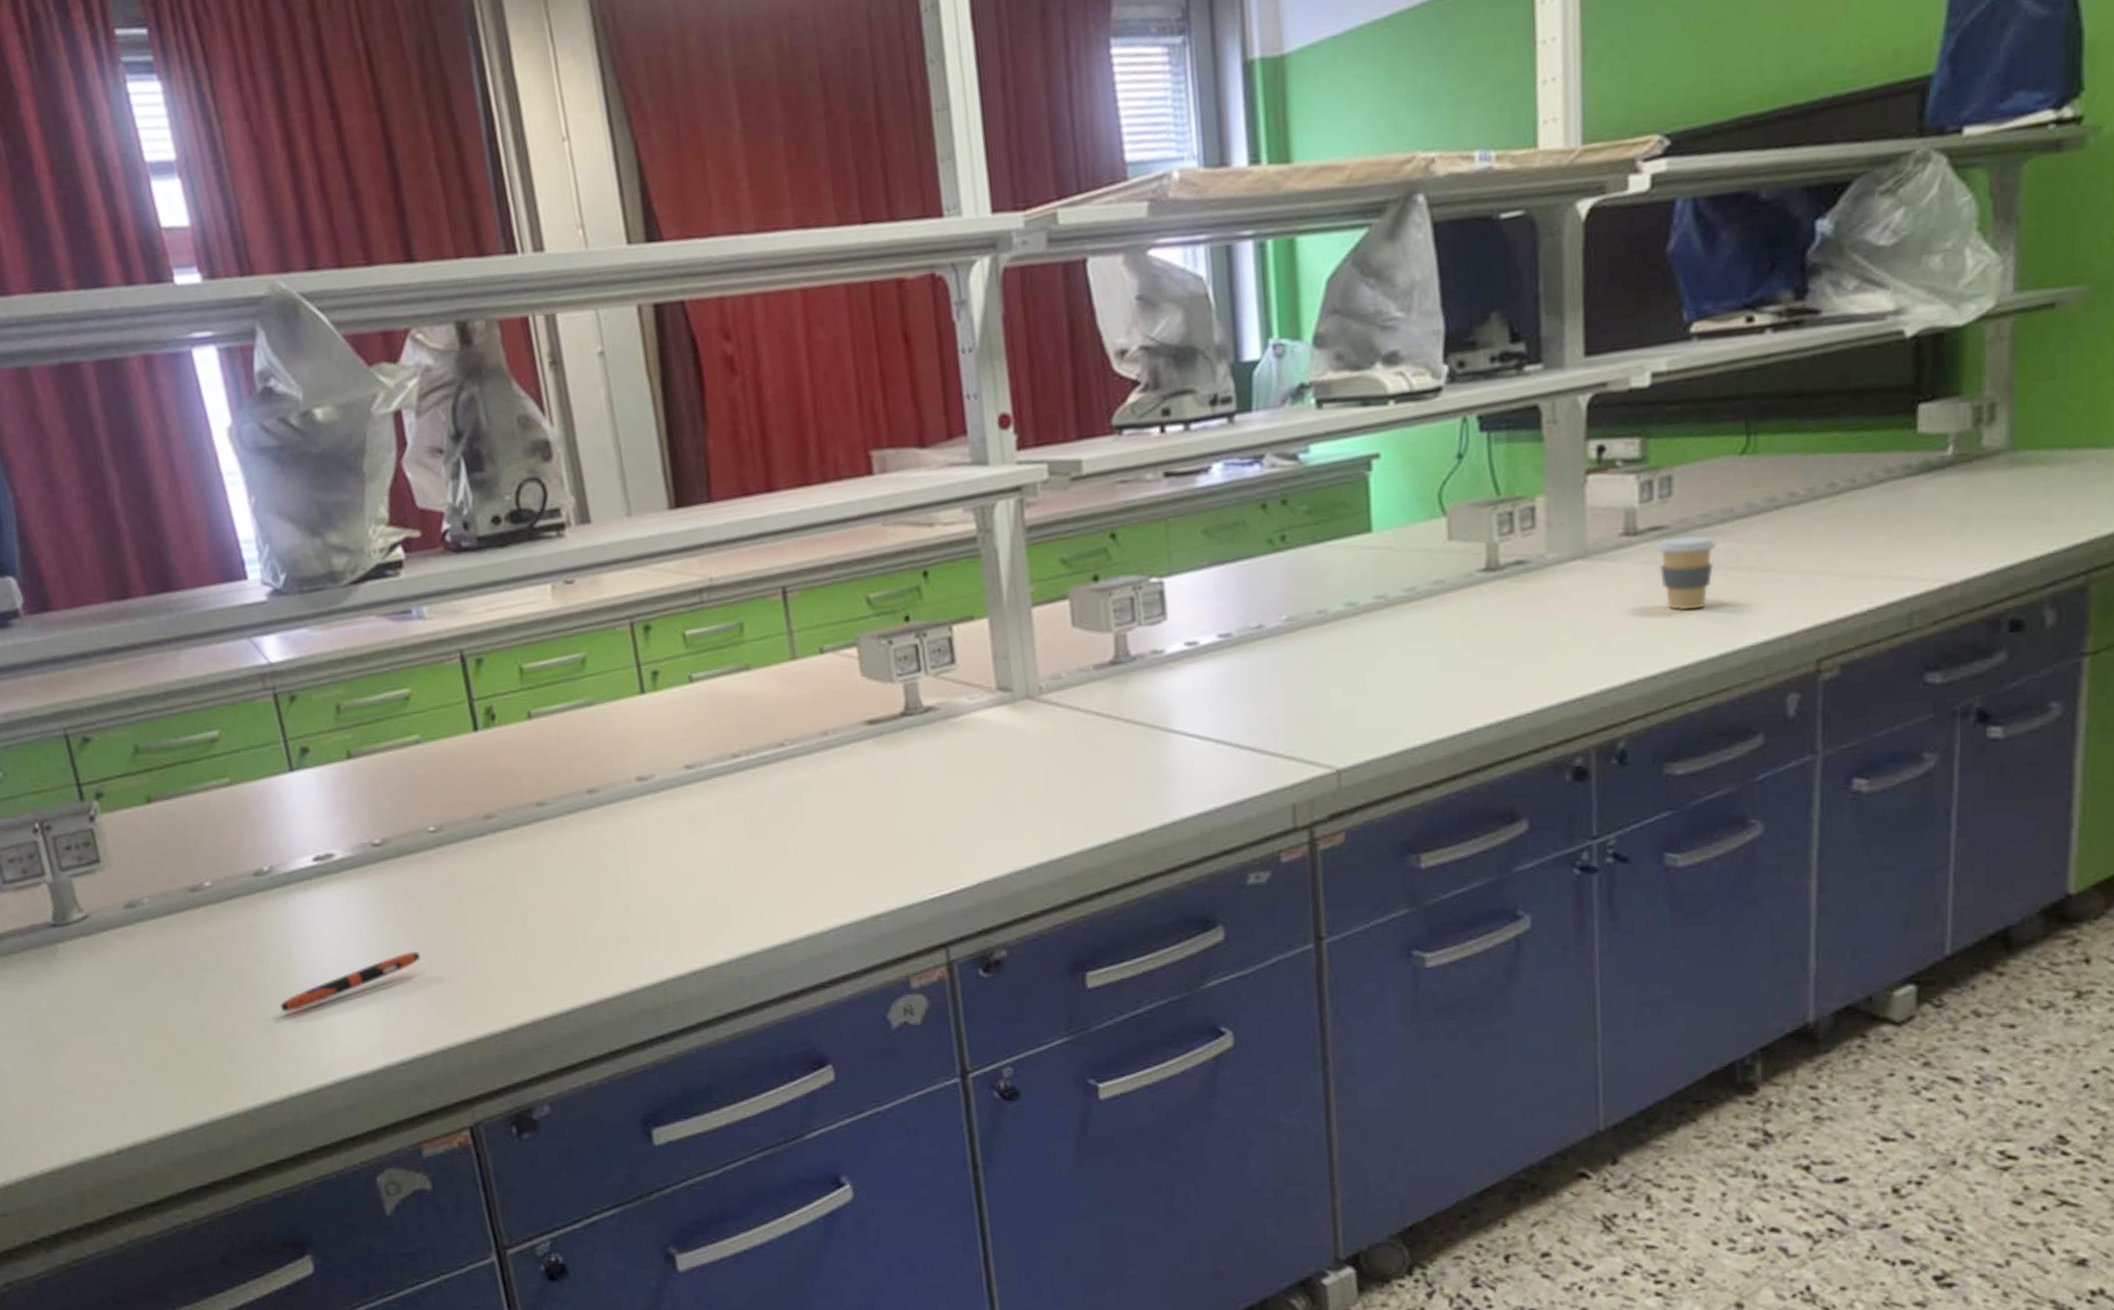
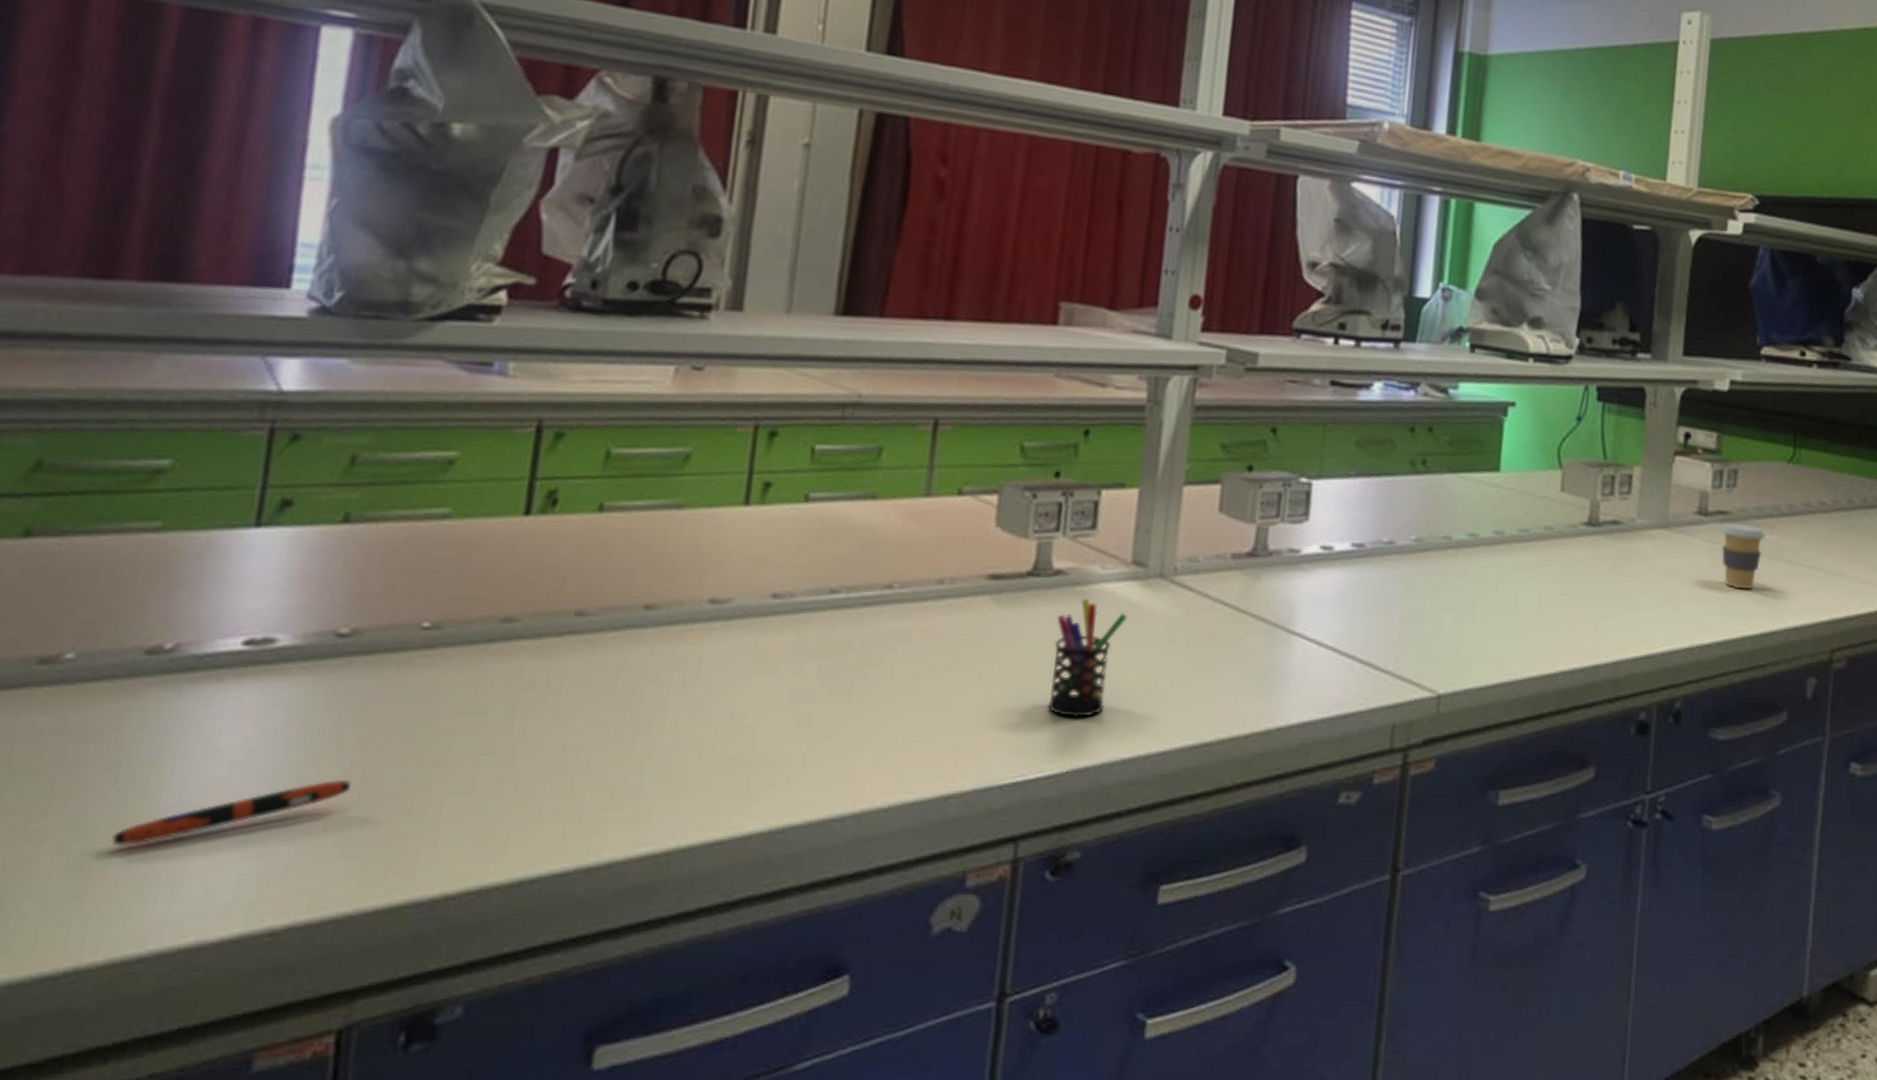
pen holder: none [937,729,1004,837] -> present [1048,599,1128,719]

